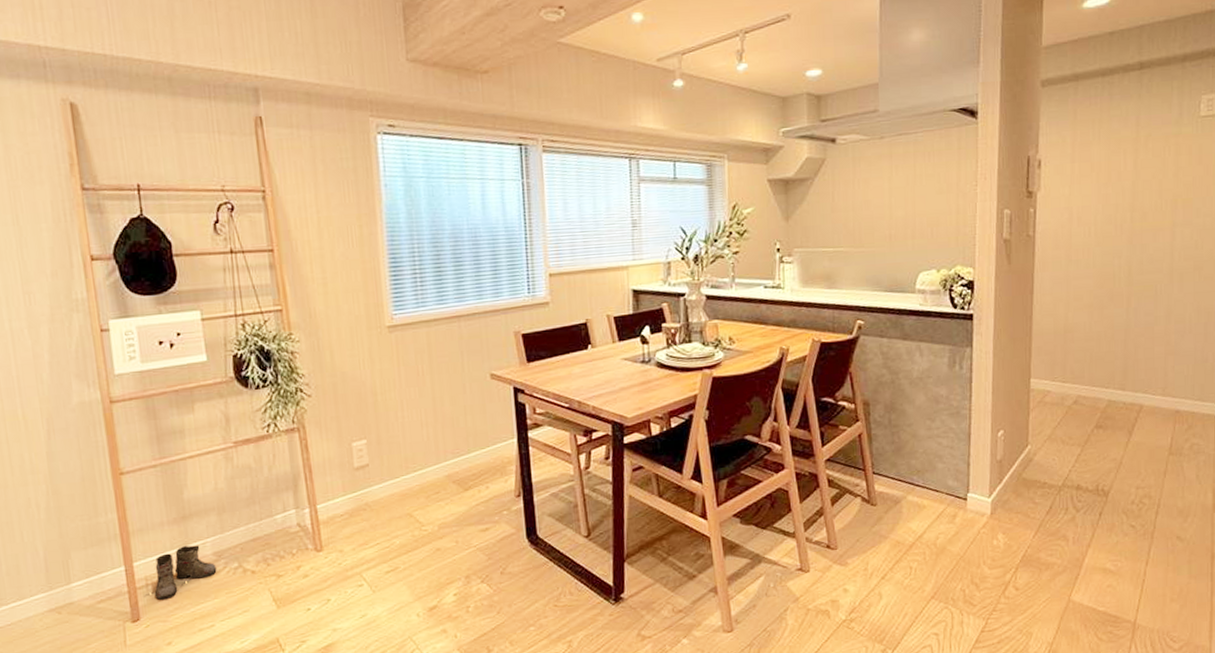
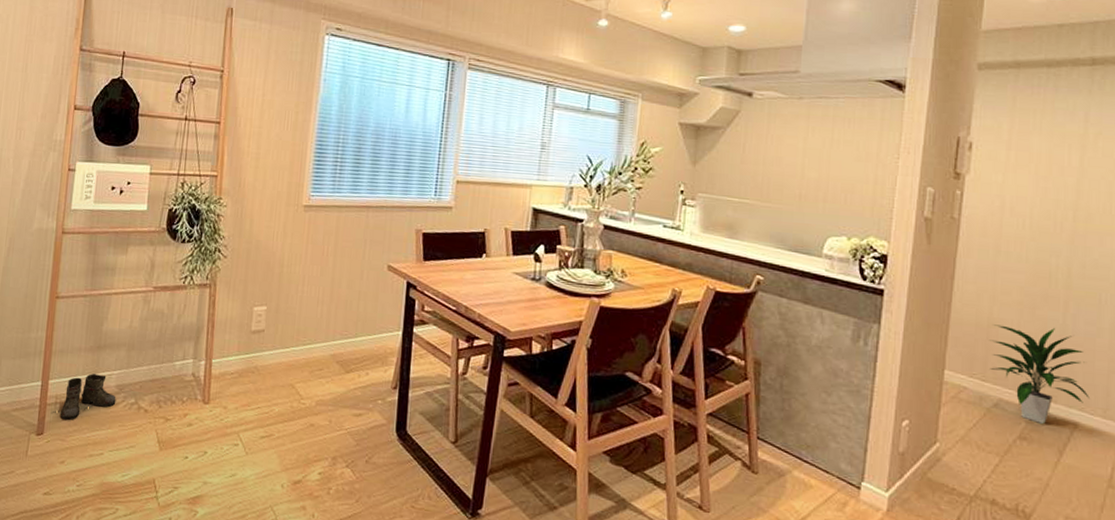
indoor plant: none [1067,323,1151,411] -> present [989,324,1090,424]

